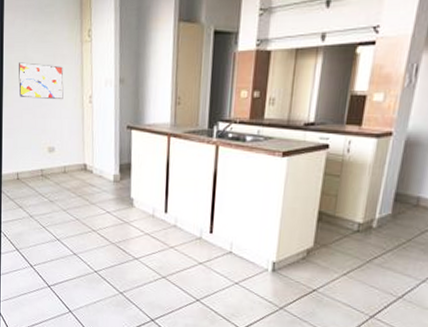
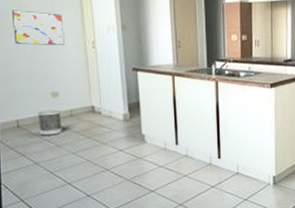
wastebasket: none [35,164,56,190] -> present [37,109,63,136]

